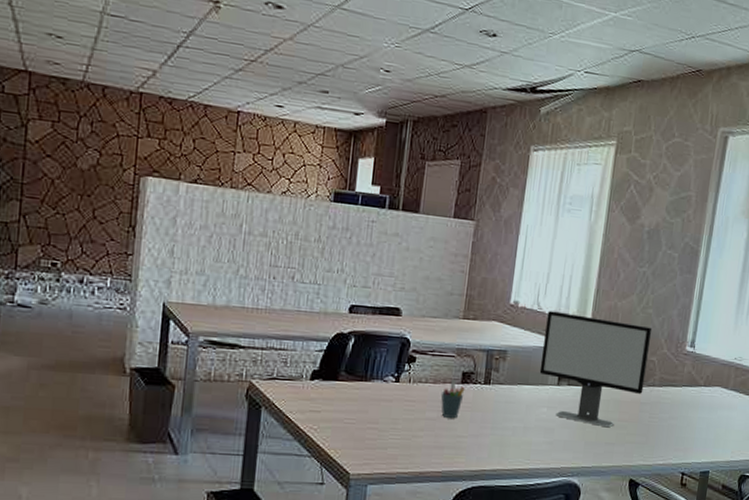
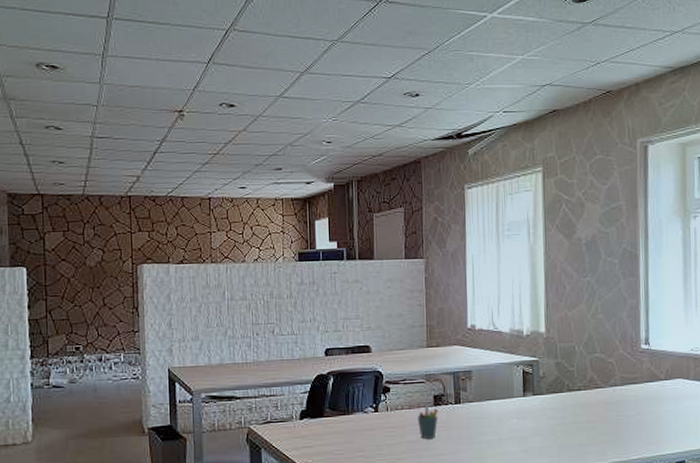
computer monitor: present [539,311,653,428] -> none [504,329,606,431]

